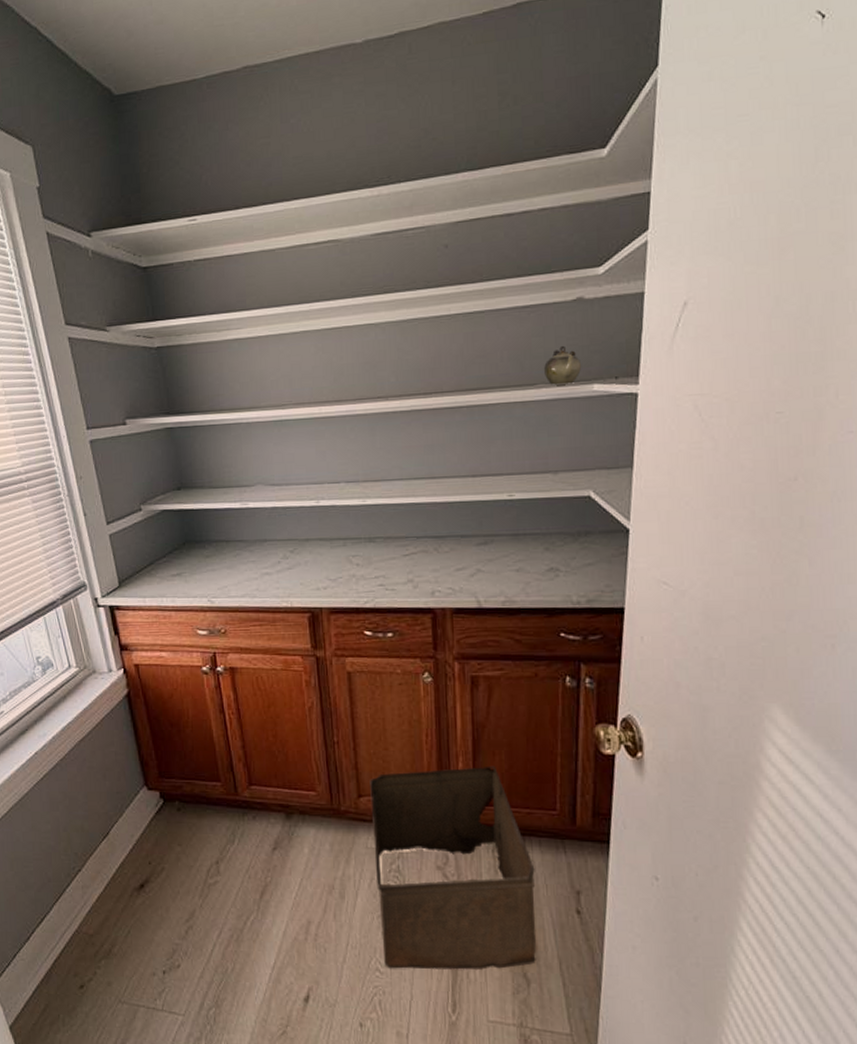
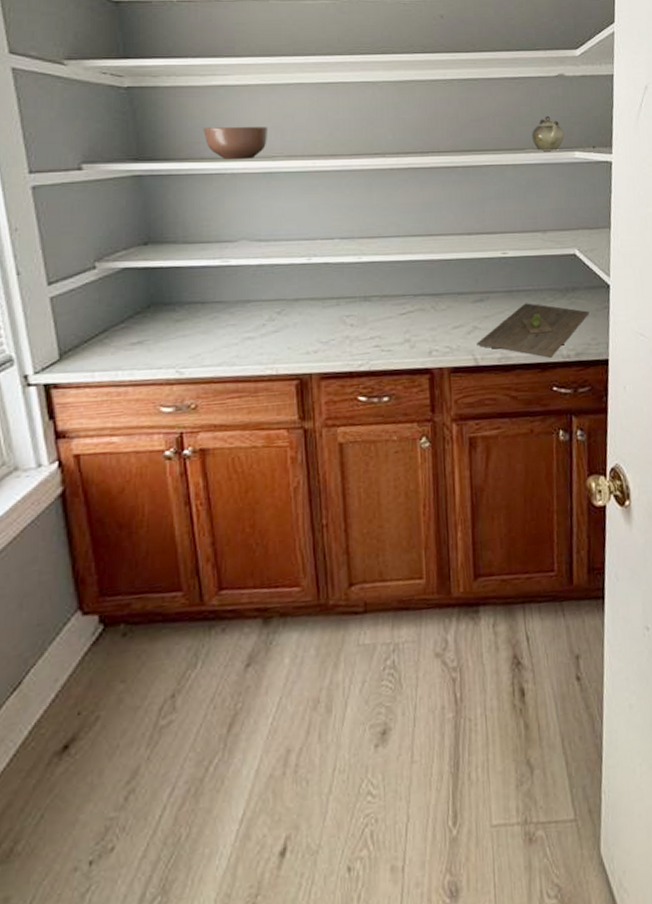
bowl: none [221,376,278,411] -> present [203,127,269,161]
storage bin: present [370,765,536,970] -> none [362,531,539,789]
cutting board: none [480,547,604,605] -> present [476,303,590,359]

